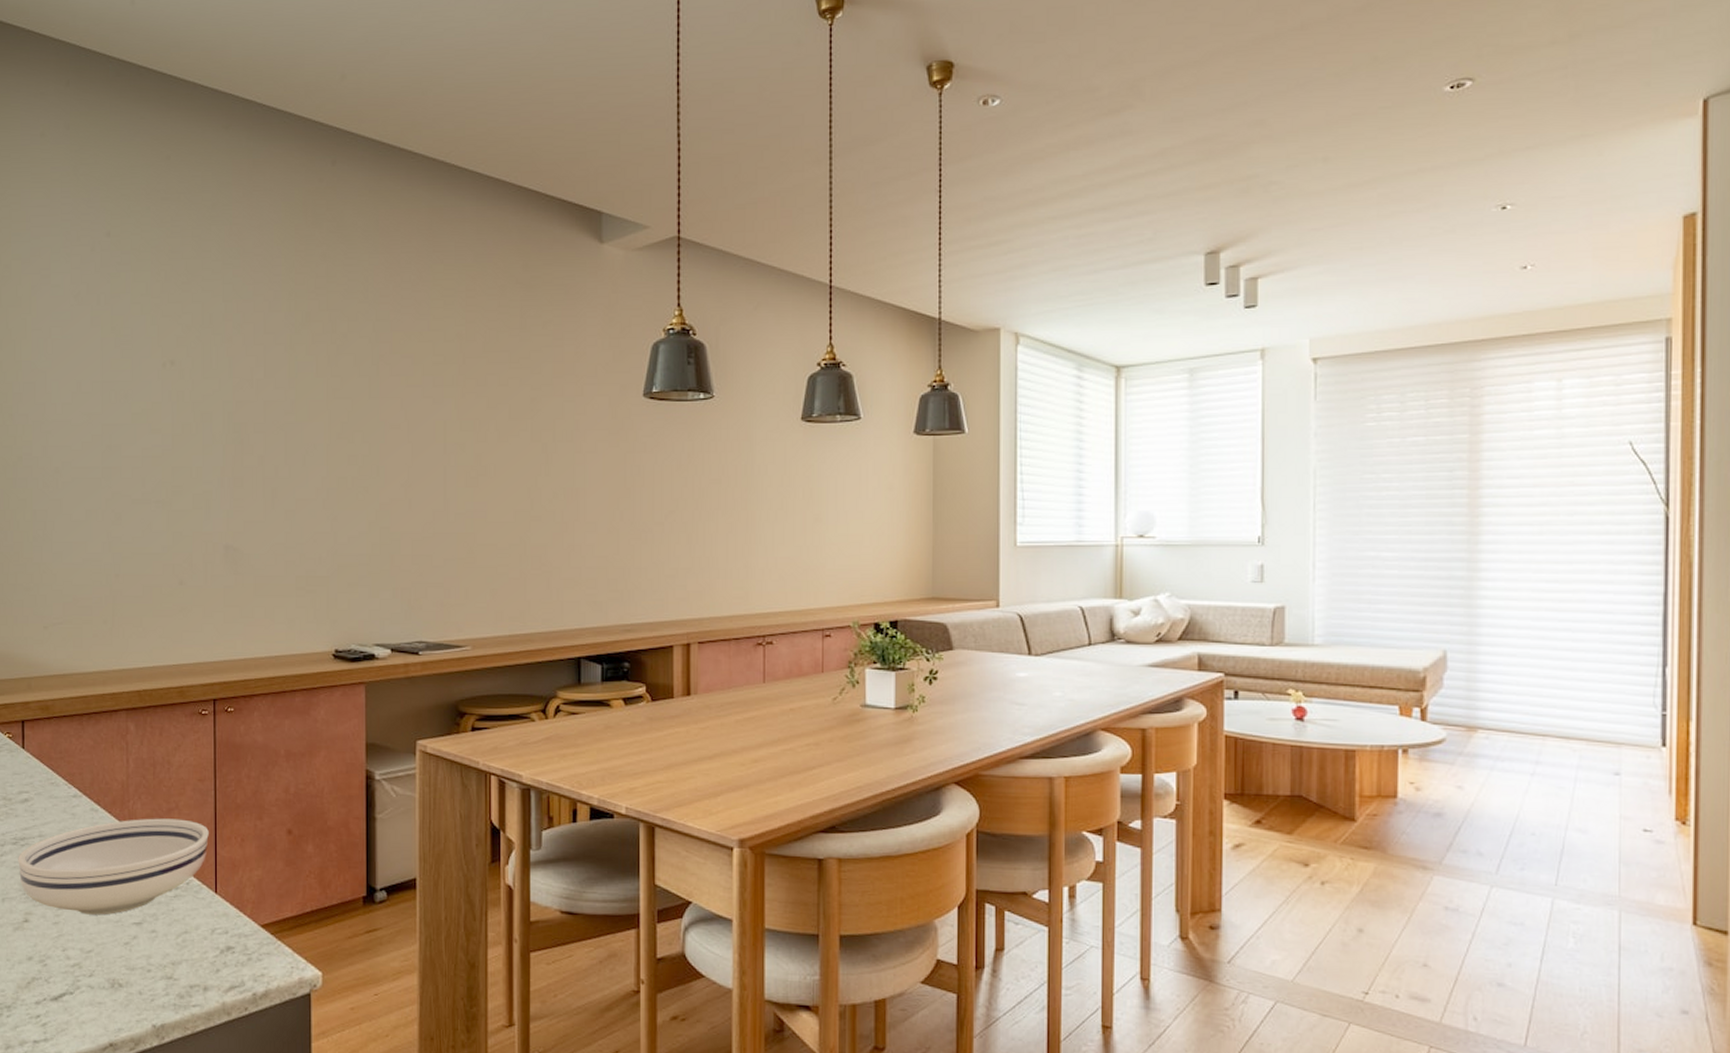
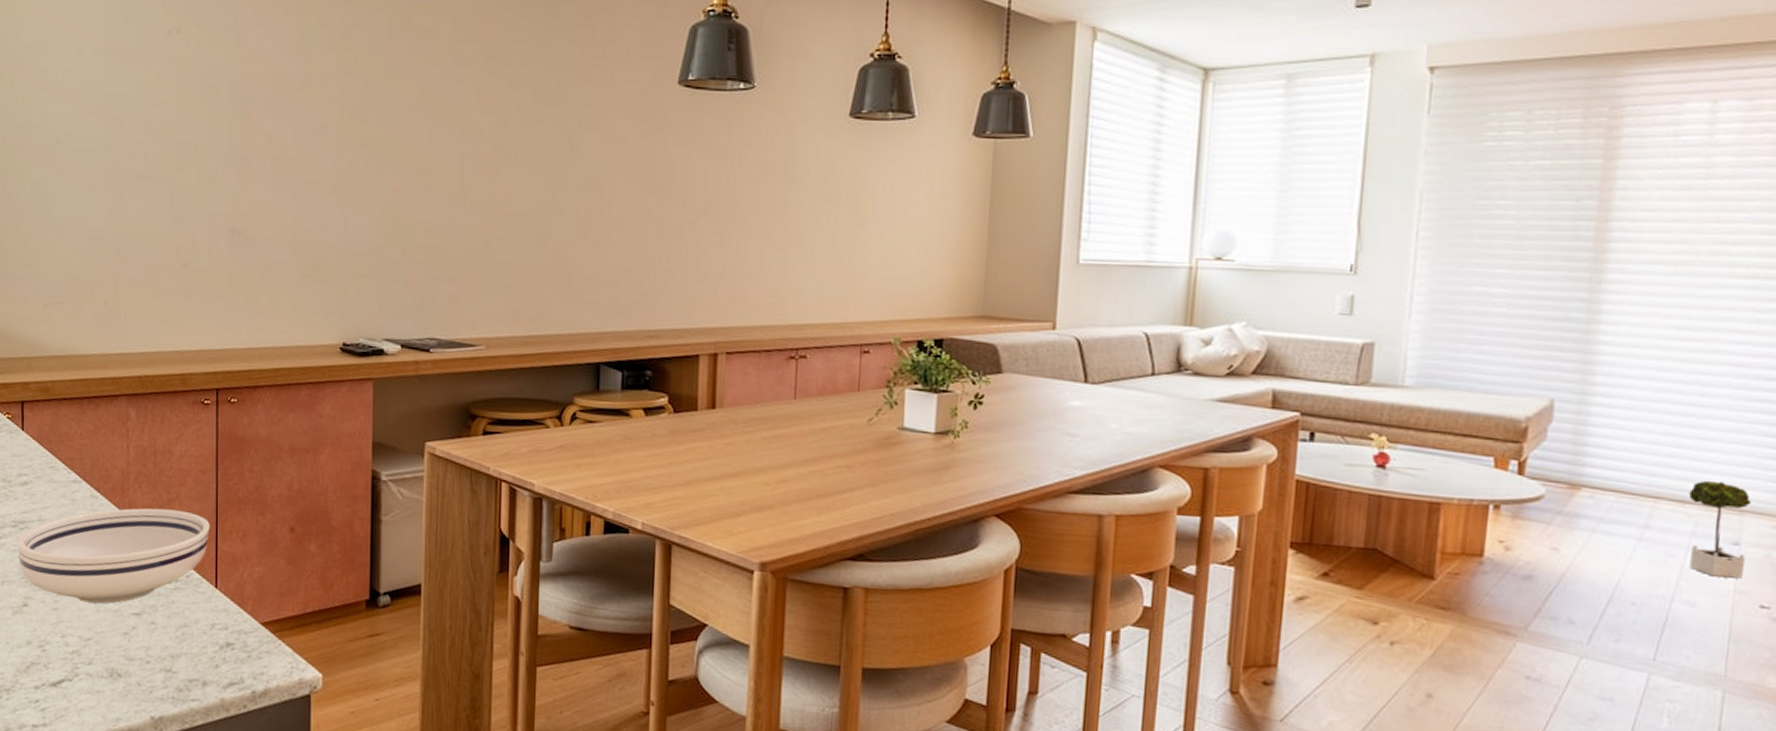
potted tree: none [1571,717,1627,806] -> present [1688,480,1752,579]

